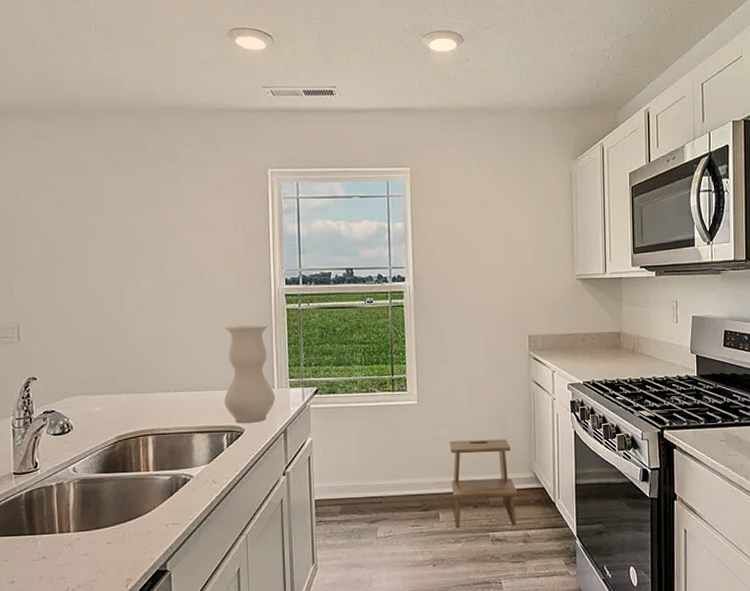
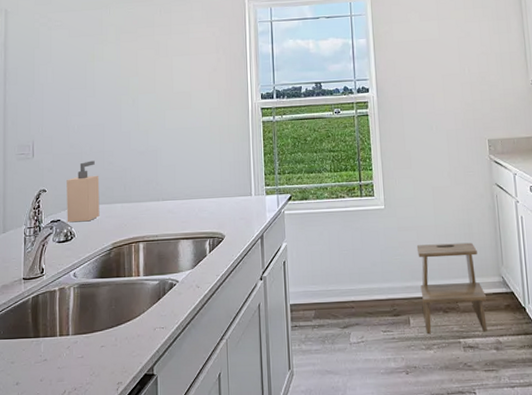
soap dispenser: none [60,346,101,414] -> present [67,160,100,223]
vase: present [224,324,276,423] -> none [207,136,253,230]

